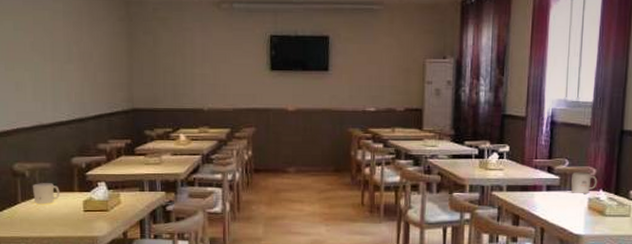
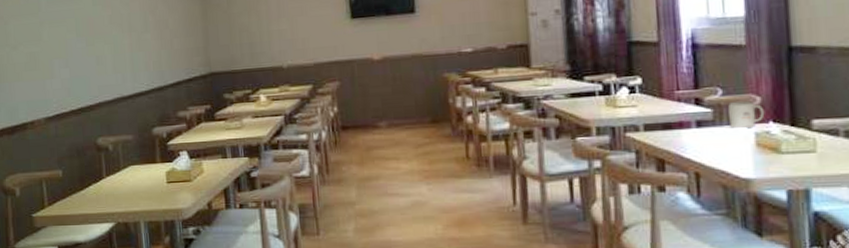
mug: present [32,183,60,205] -> none [115,155,143,179]

